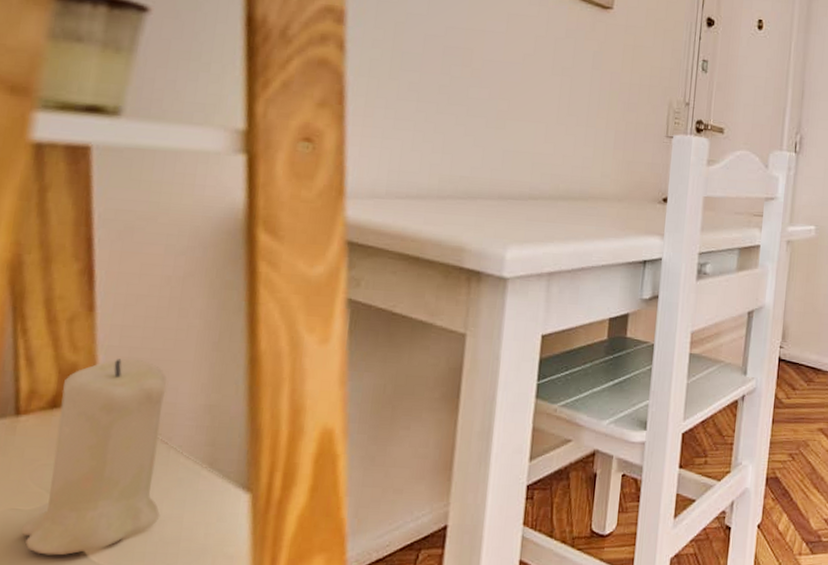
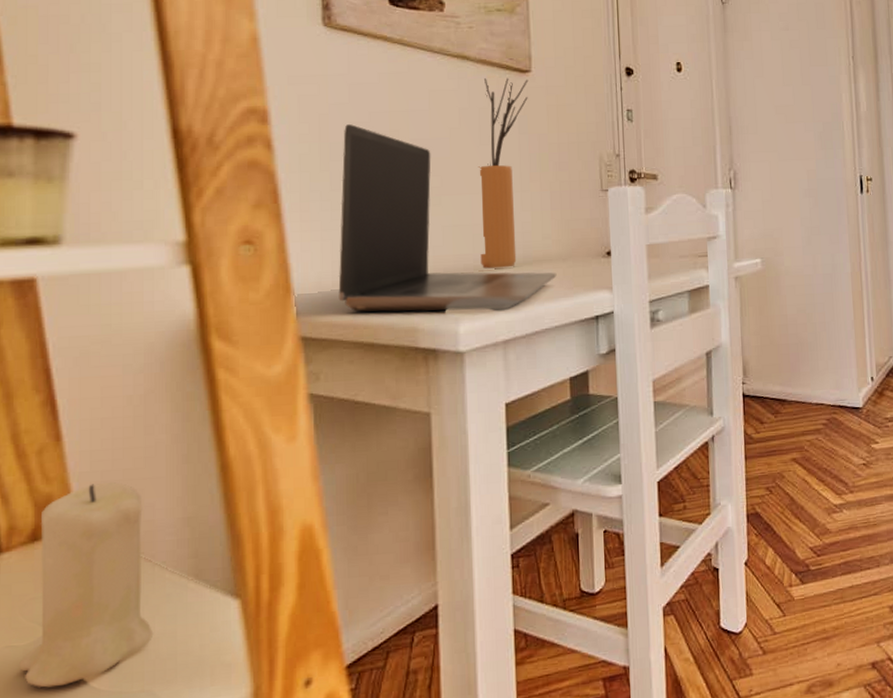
laptop computer: none [390,36,611,241] -> present [338,124,557,312]
vase: none [536,9,609,201] -> present [478,78,529,269]

